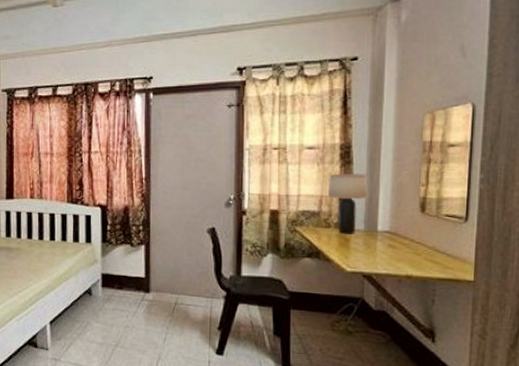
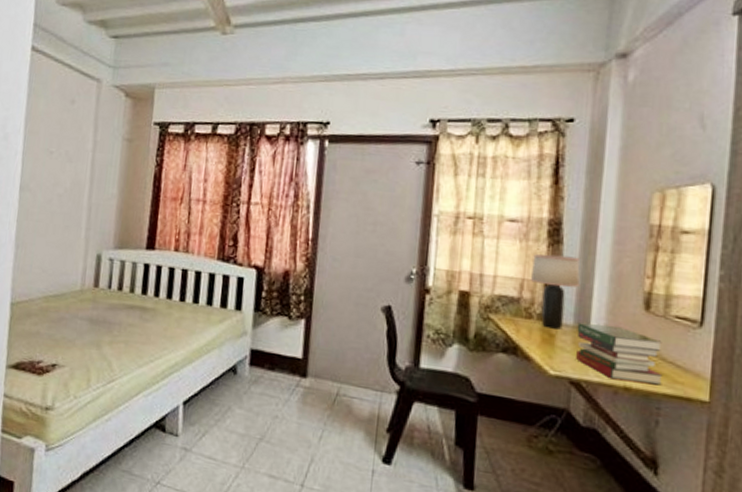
books: none [367,227,437,272] -> present [576,323,663,386]

